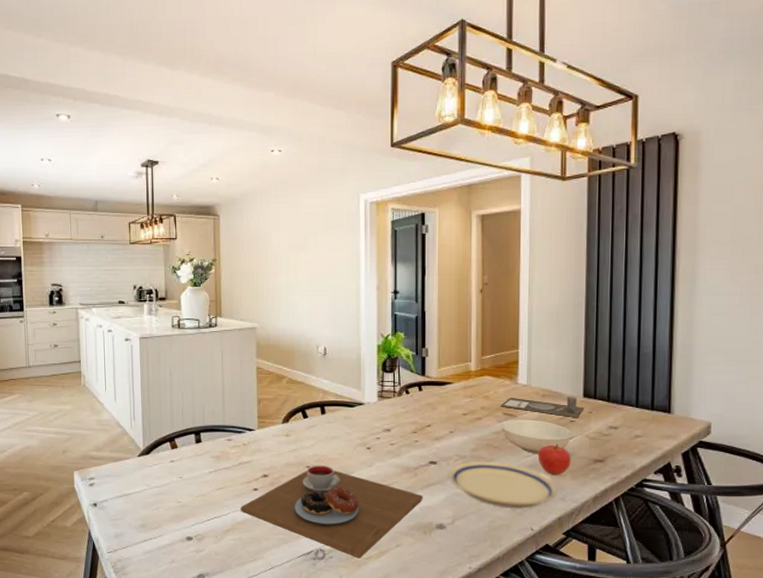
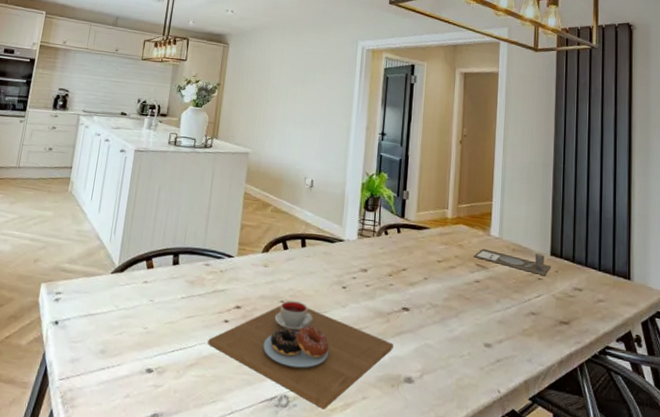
plate: present [449,461,558,508] -> none [421,311,525,367]
bowl: present [501,419,573,454] -> none [473,271,540,310]
fruit: present [537,444,571,476] -> none [506,301,538,335]

